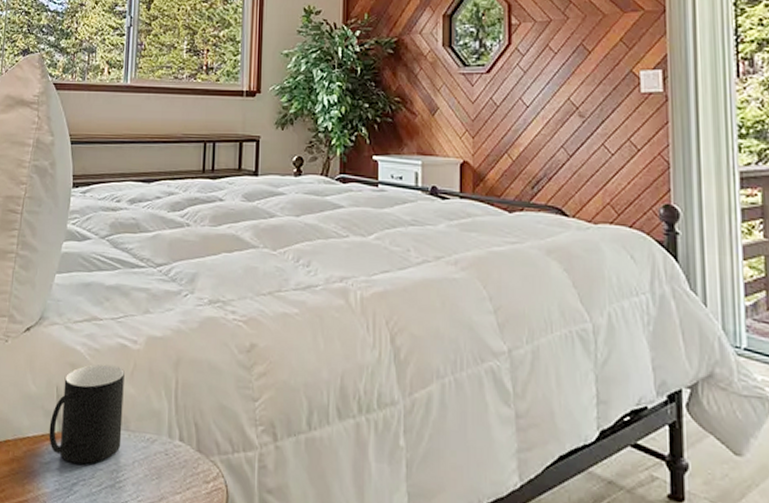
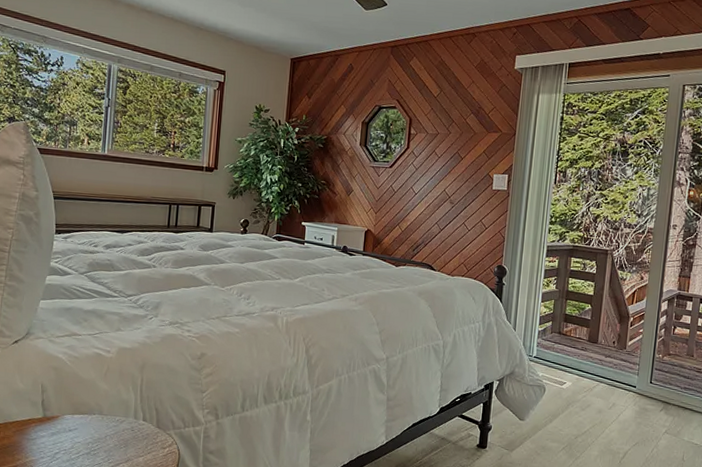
cup: present [49,363,125,465] -> none [35,367,99,439]

